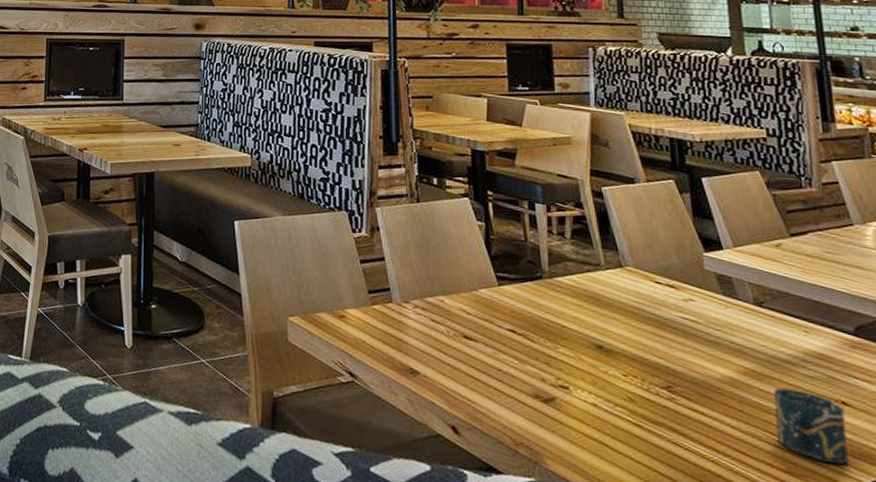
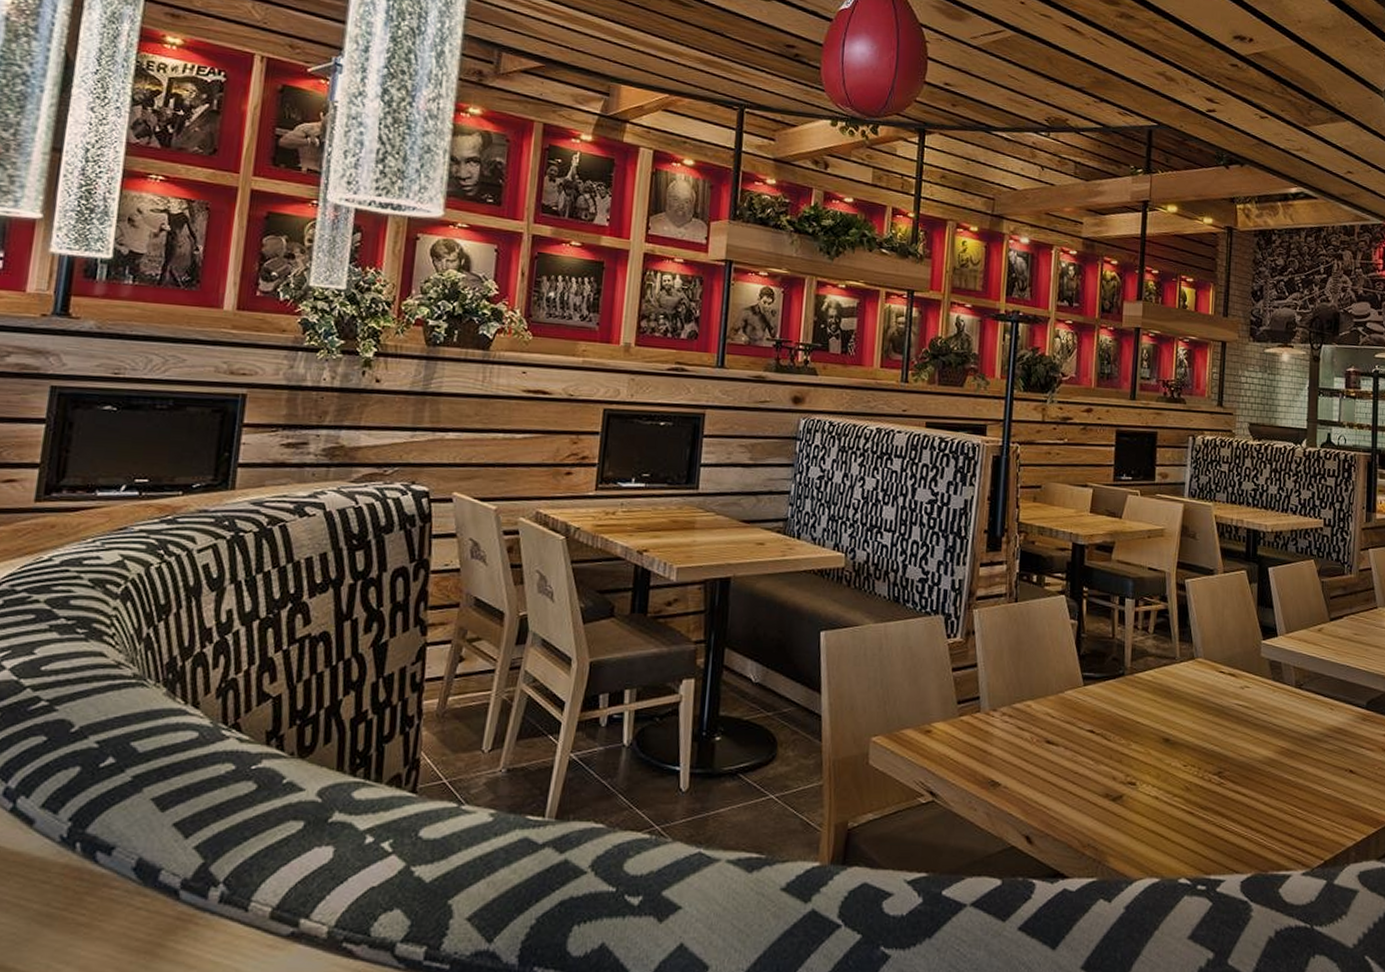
cup: present [773,388,849,465] -> none [1299,763,1351,828]

